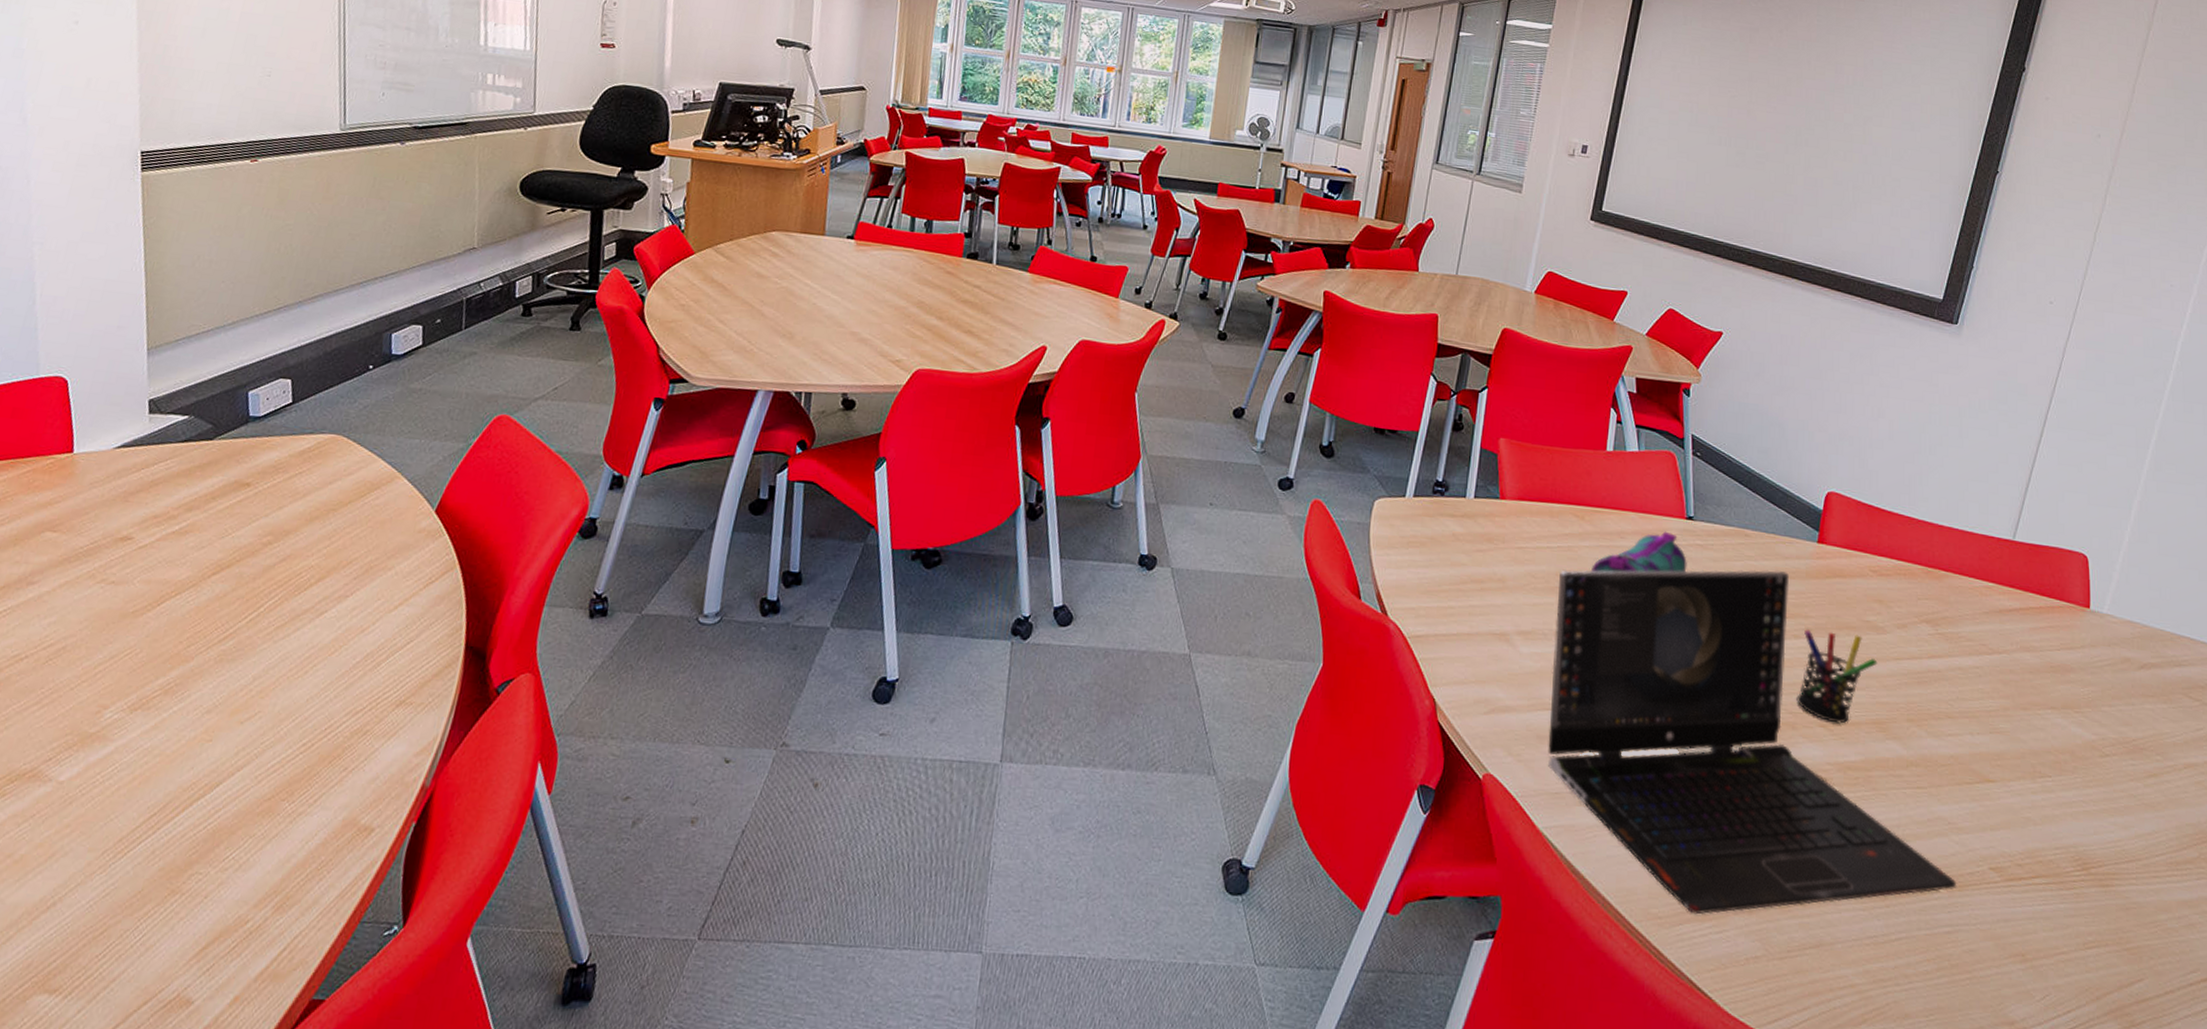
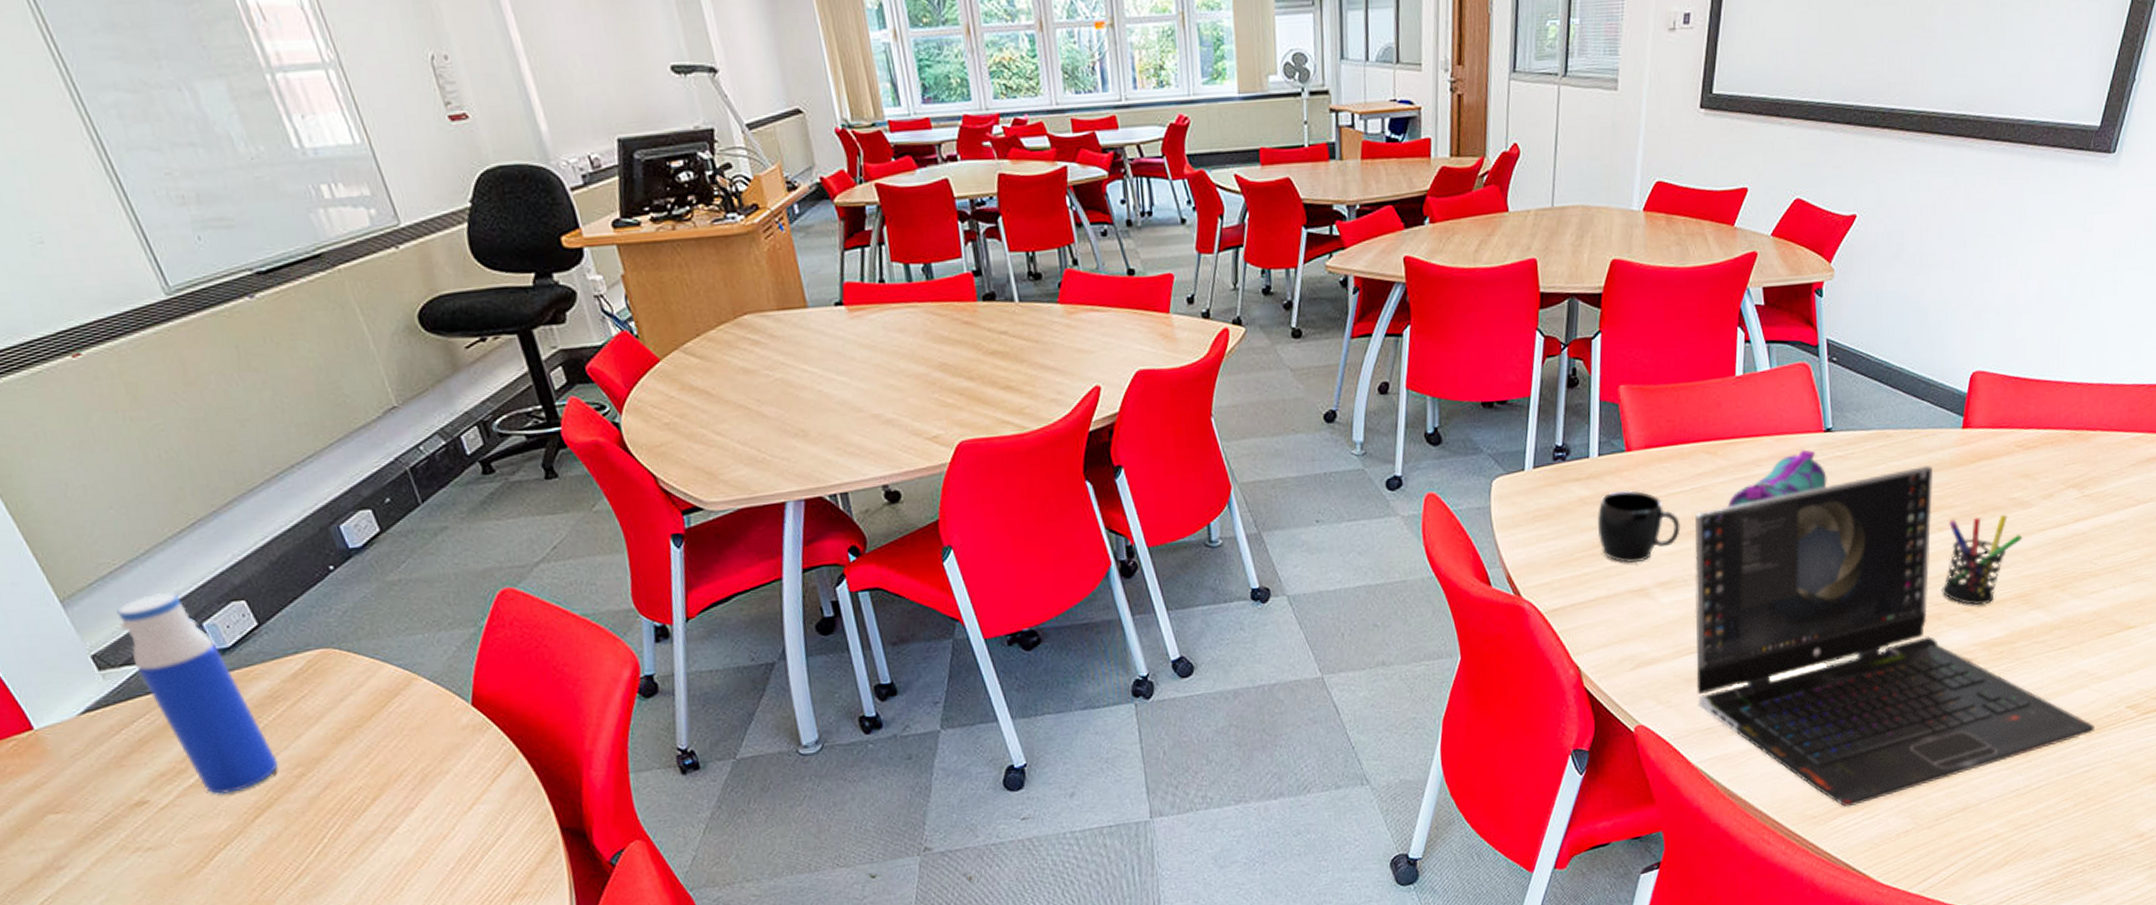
water bottle: none [179,358,255,546] -> present [117,591,279,795]
mug: none [1466,534,1545,608] -> present [1597,489,1681,563]

